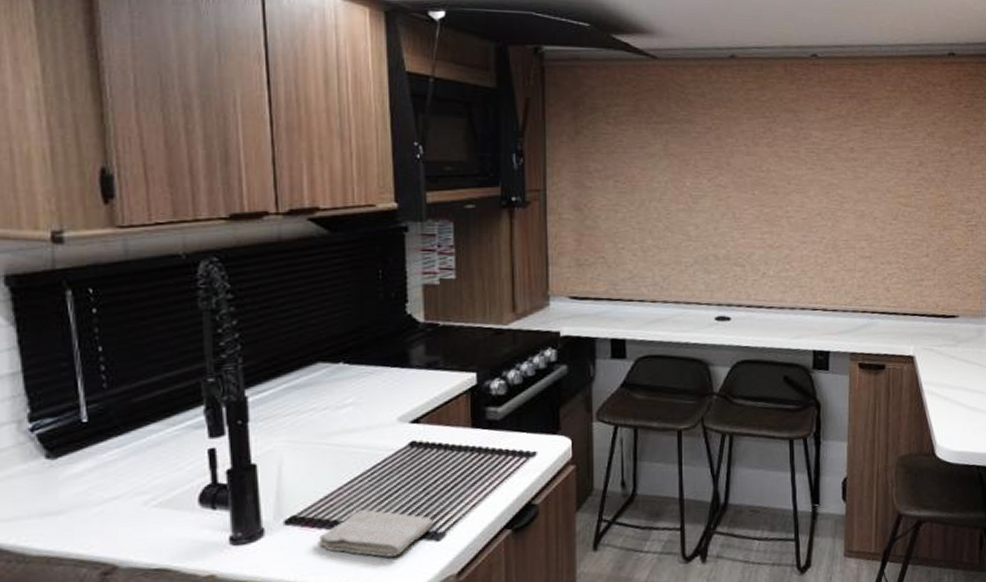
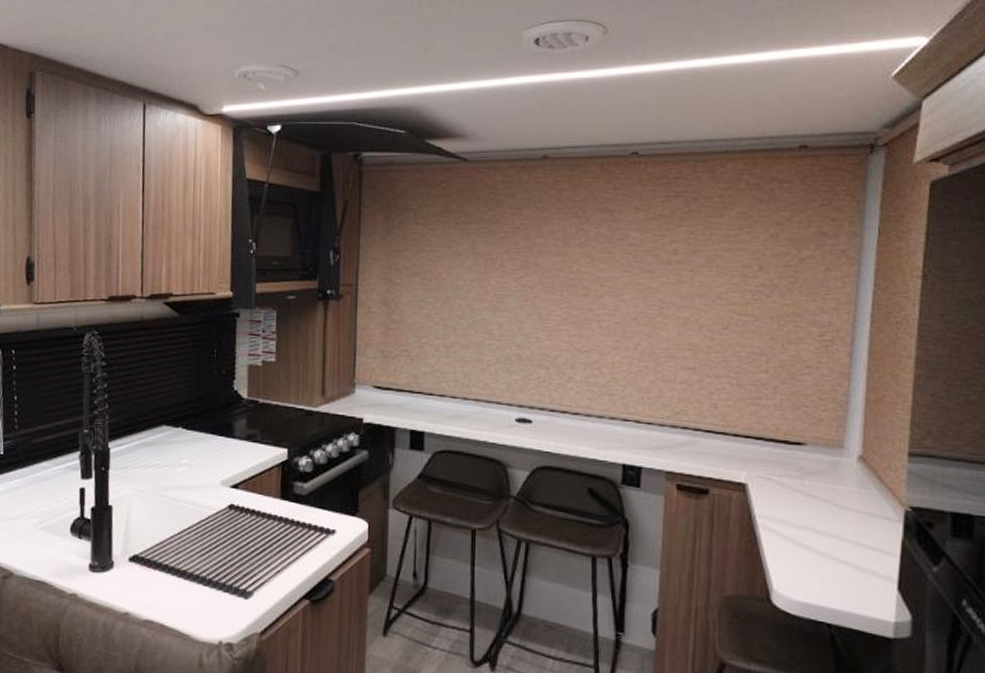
washcloth: present [318,509,433,557] -> none [152,559,244,606]

